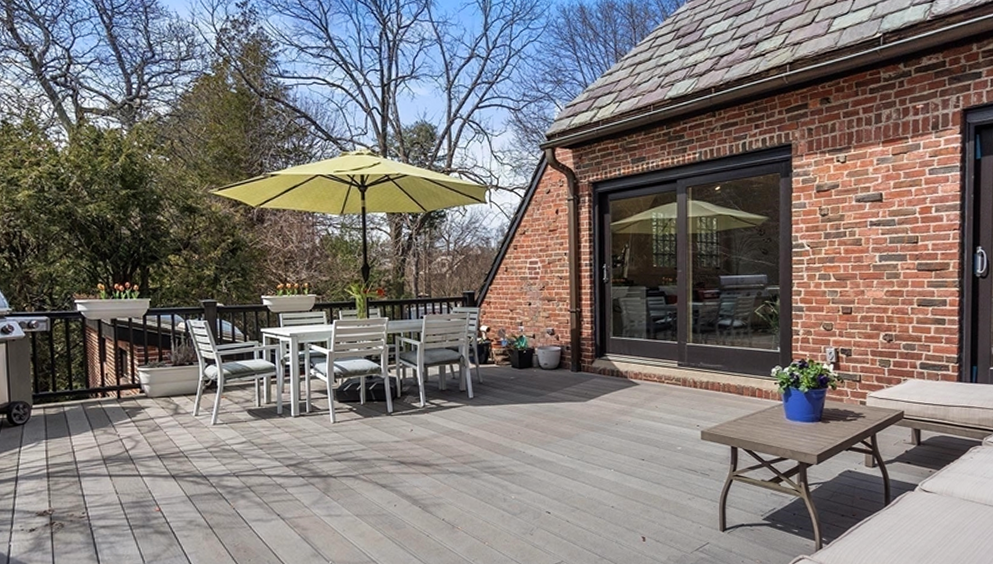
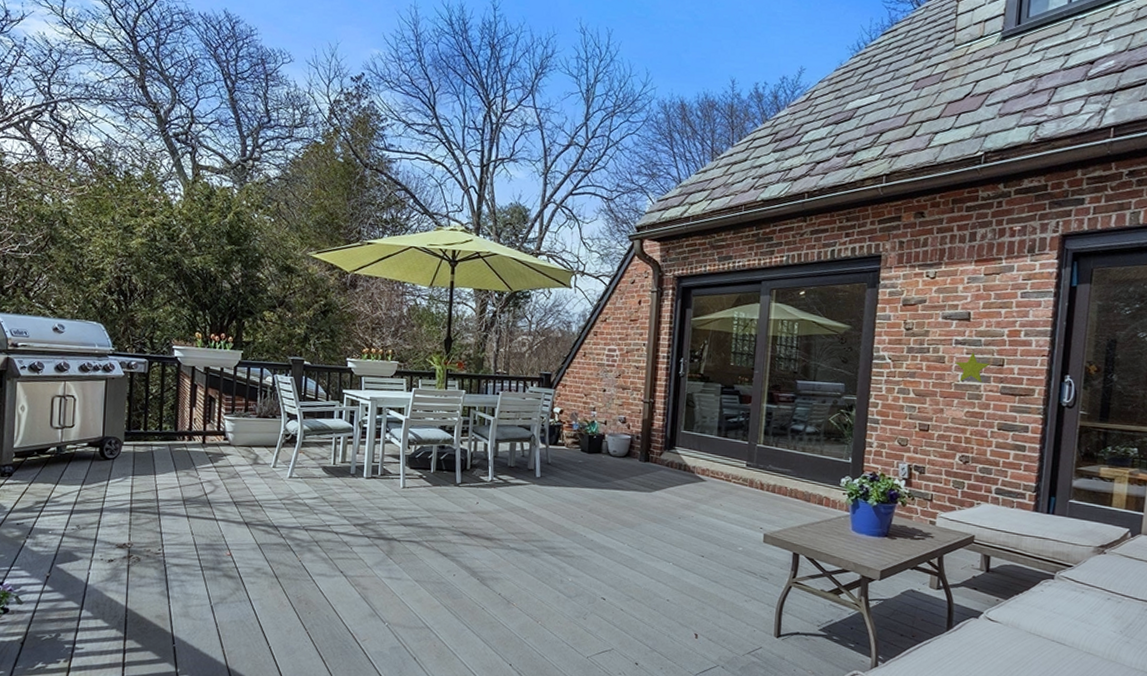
decorative star: none [871,232,905,262] -> present [955,352,990,383]

